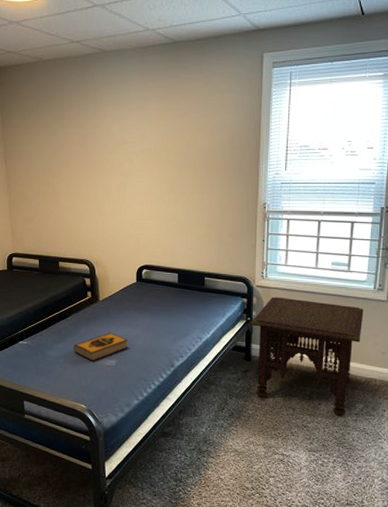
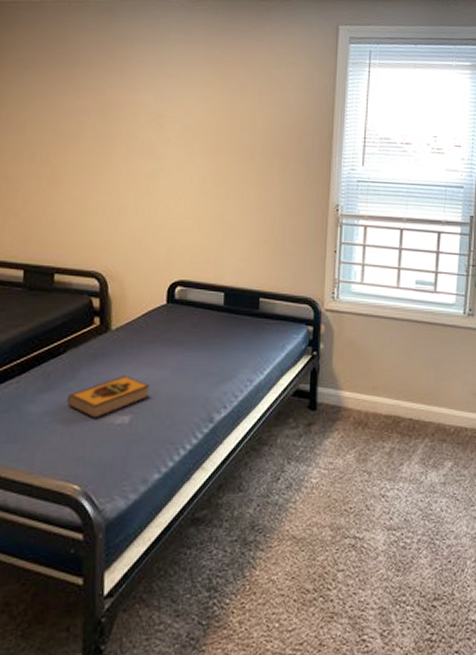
side table: present [250,296,364,416] -> none [317,324,452,478]

